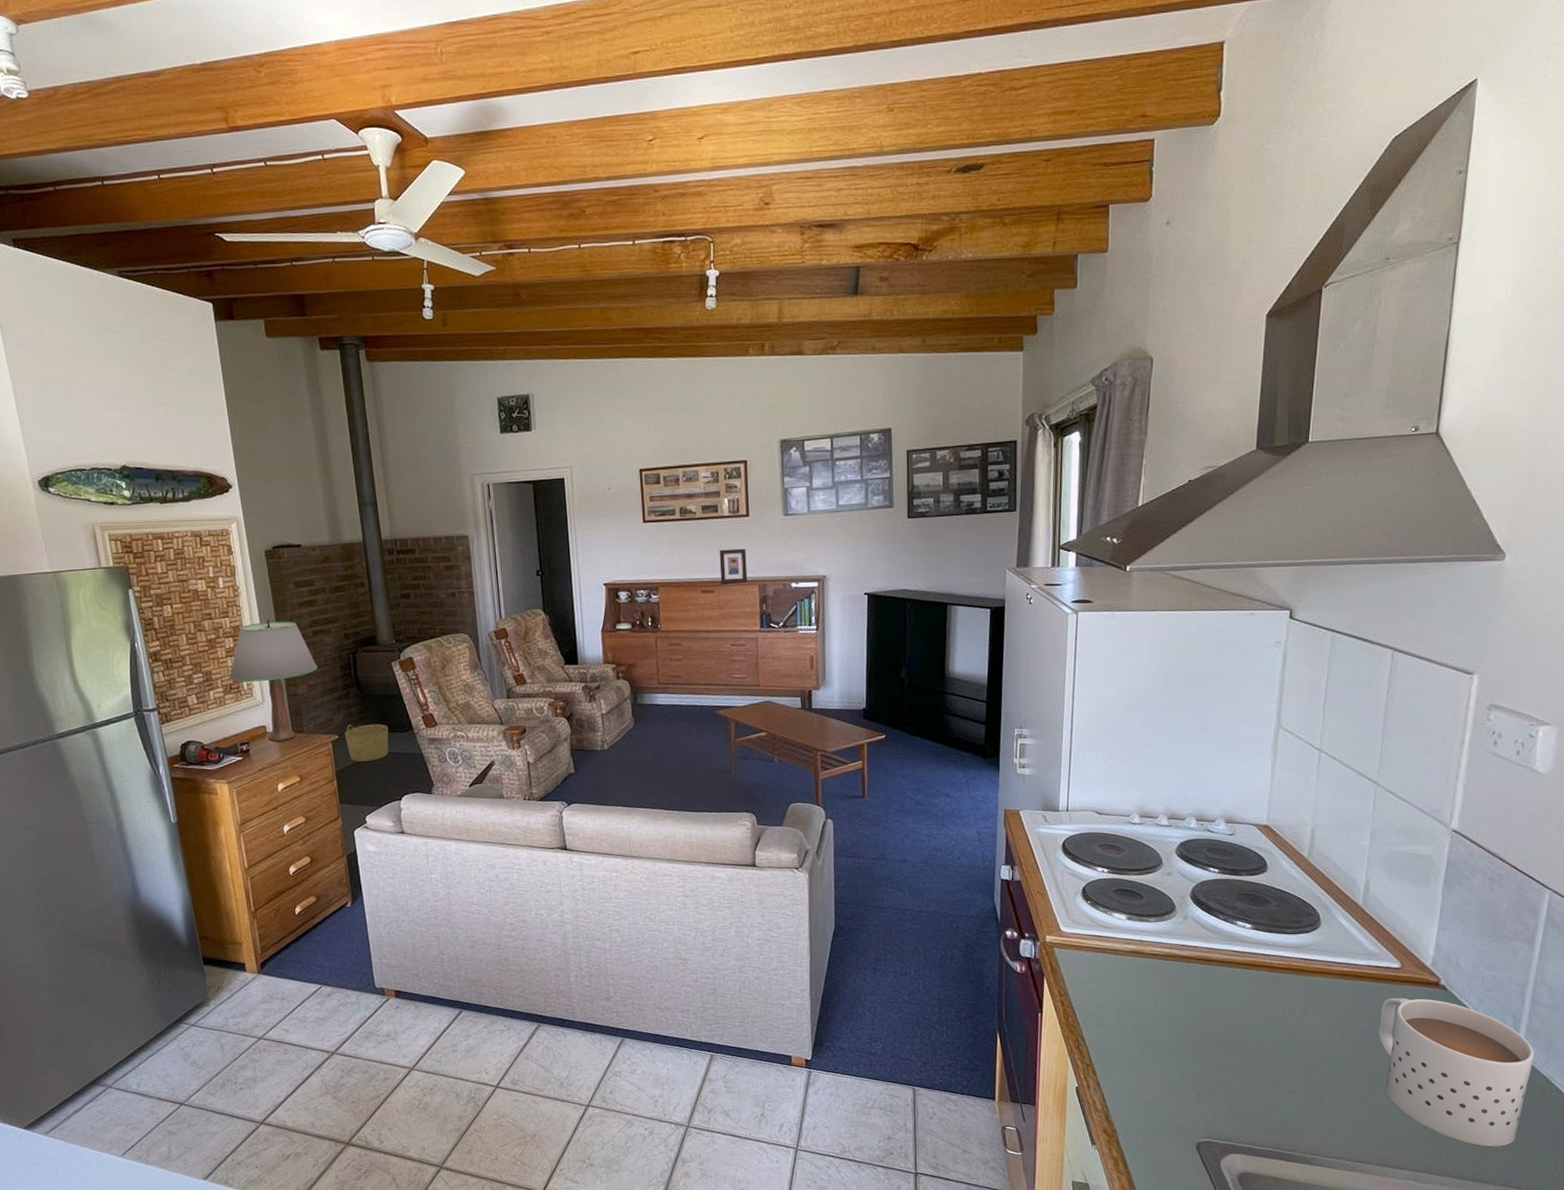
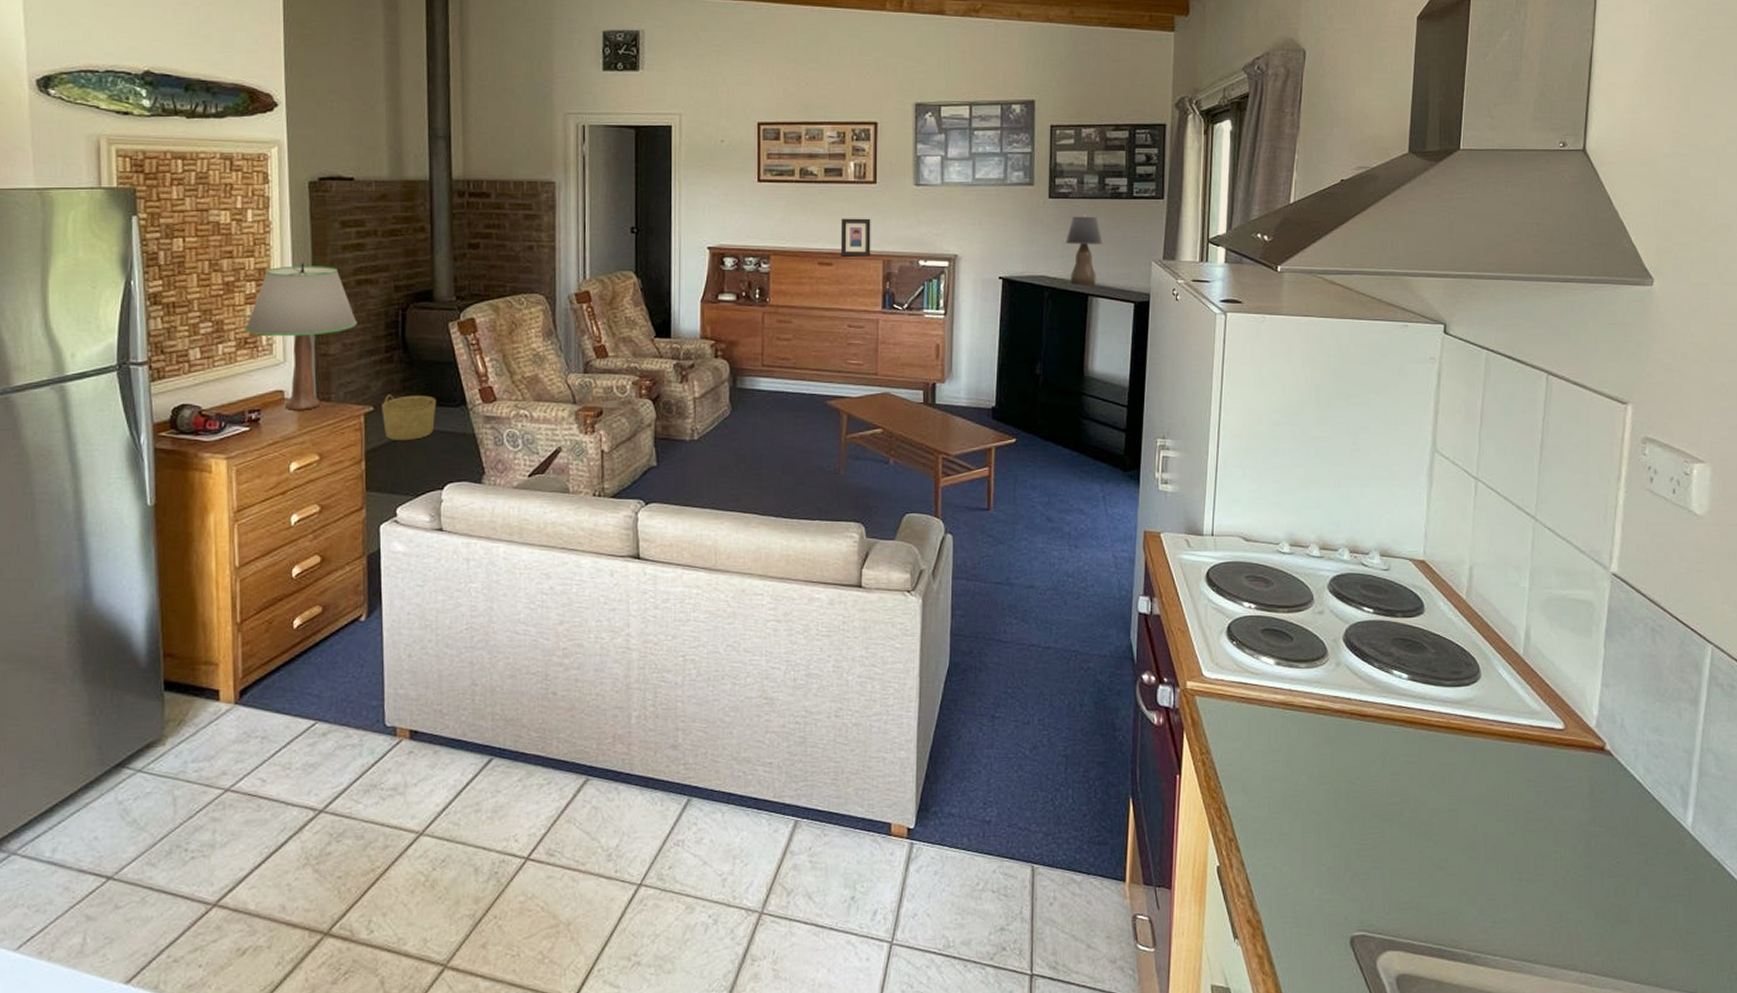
table lamp: none [925,531,961,597] -> present [1066,215,1104,288]
mug: present [1378,997,1535,1147] -> none [1543,763,1704,944]

